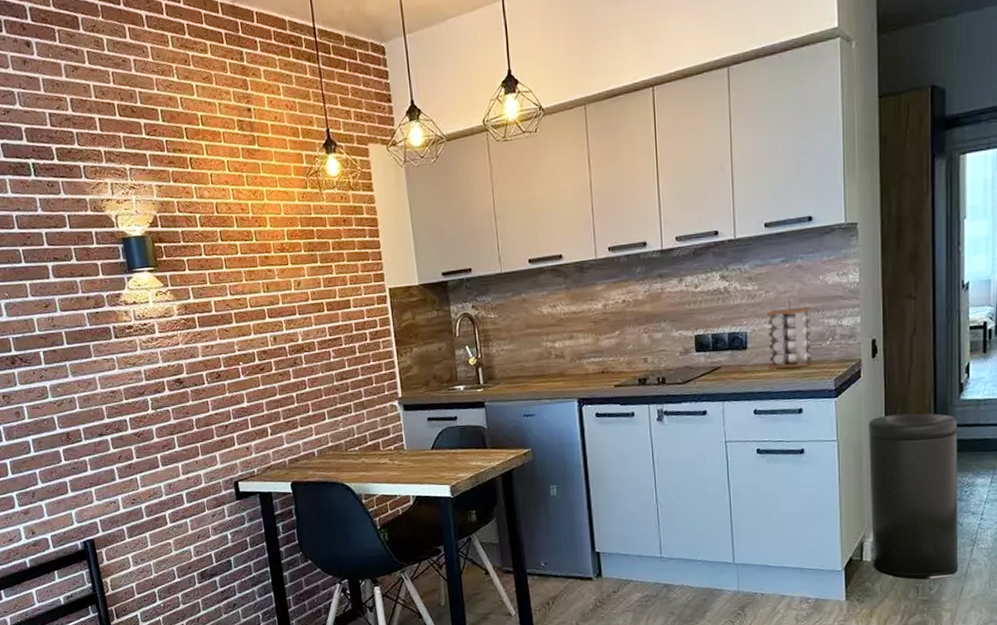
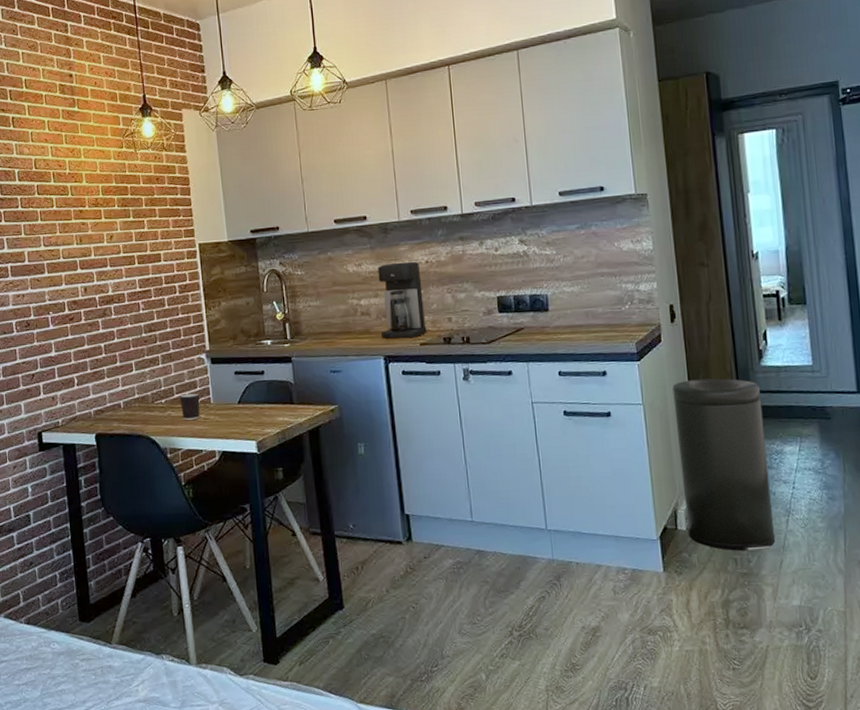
mug: none [372,440,394,468] -> present [179,393,201,421]
coffee maker: none [573,301,622,382] -> present [378,261,427,339]
spice rack: present [767,300,813,370] -> none [566,265,613,332]

